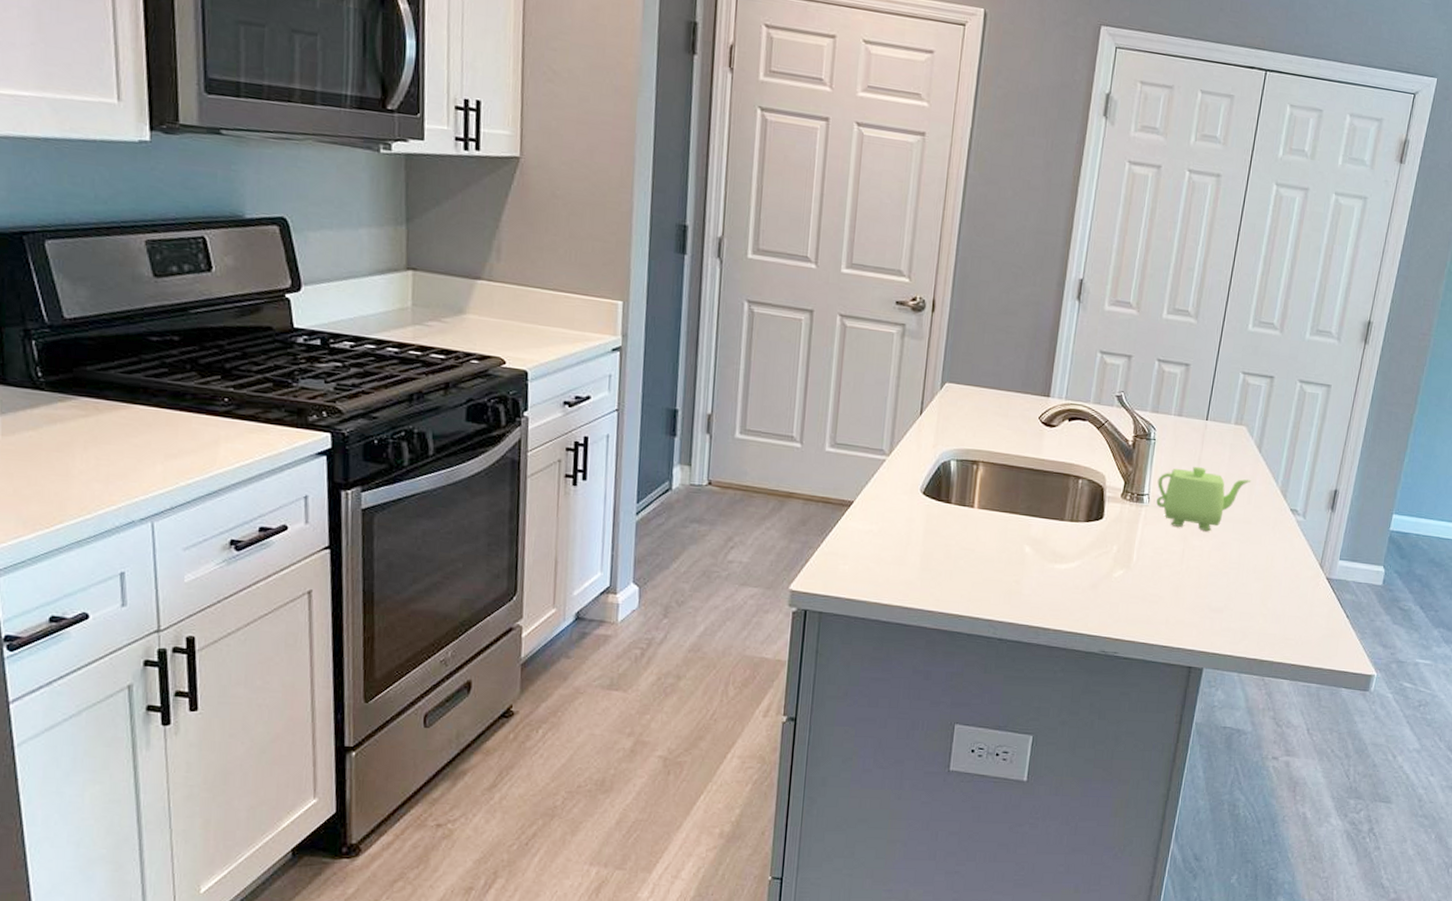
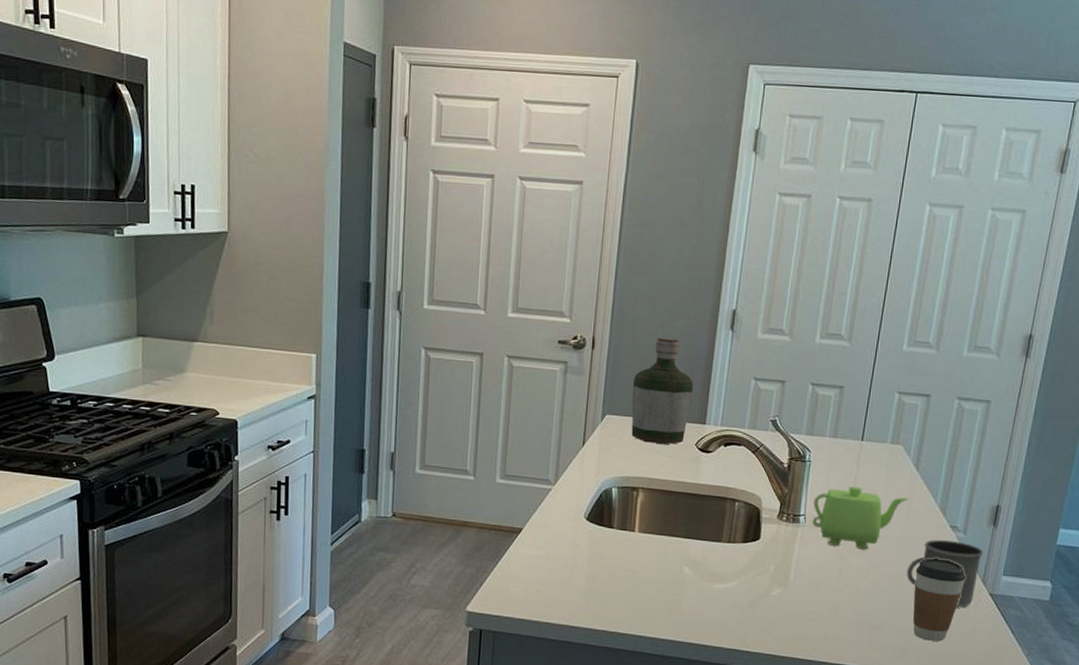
bottle: none [972,304,1038,417] -> present [631,338,694,444]
mug: none [1248,522,1322,591] -> present [907,539,984,607]
coffee cup: none [1253,541,1304,625] -> present [913,558,966,642]

